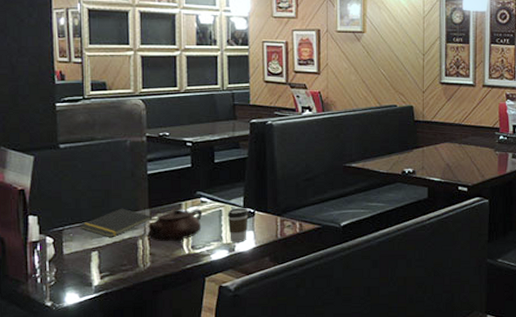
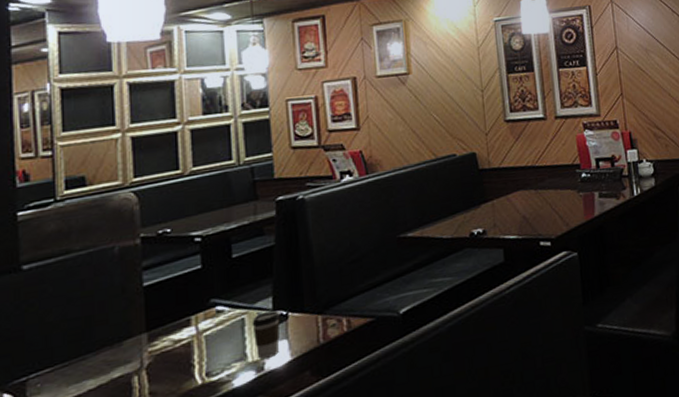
notepad: present [80,208,153,237] -> none [51,337,152,380]
teapot: present [148,208,203,242] -> none [146,321,220,375]

